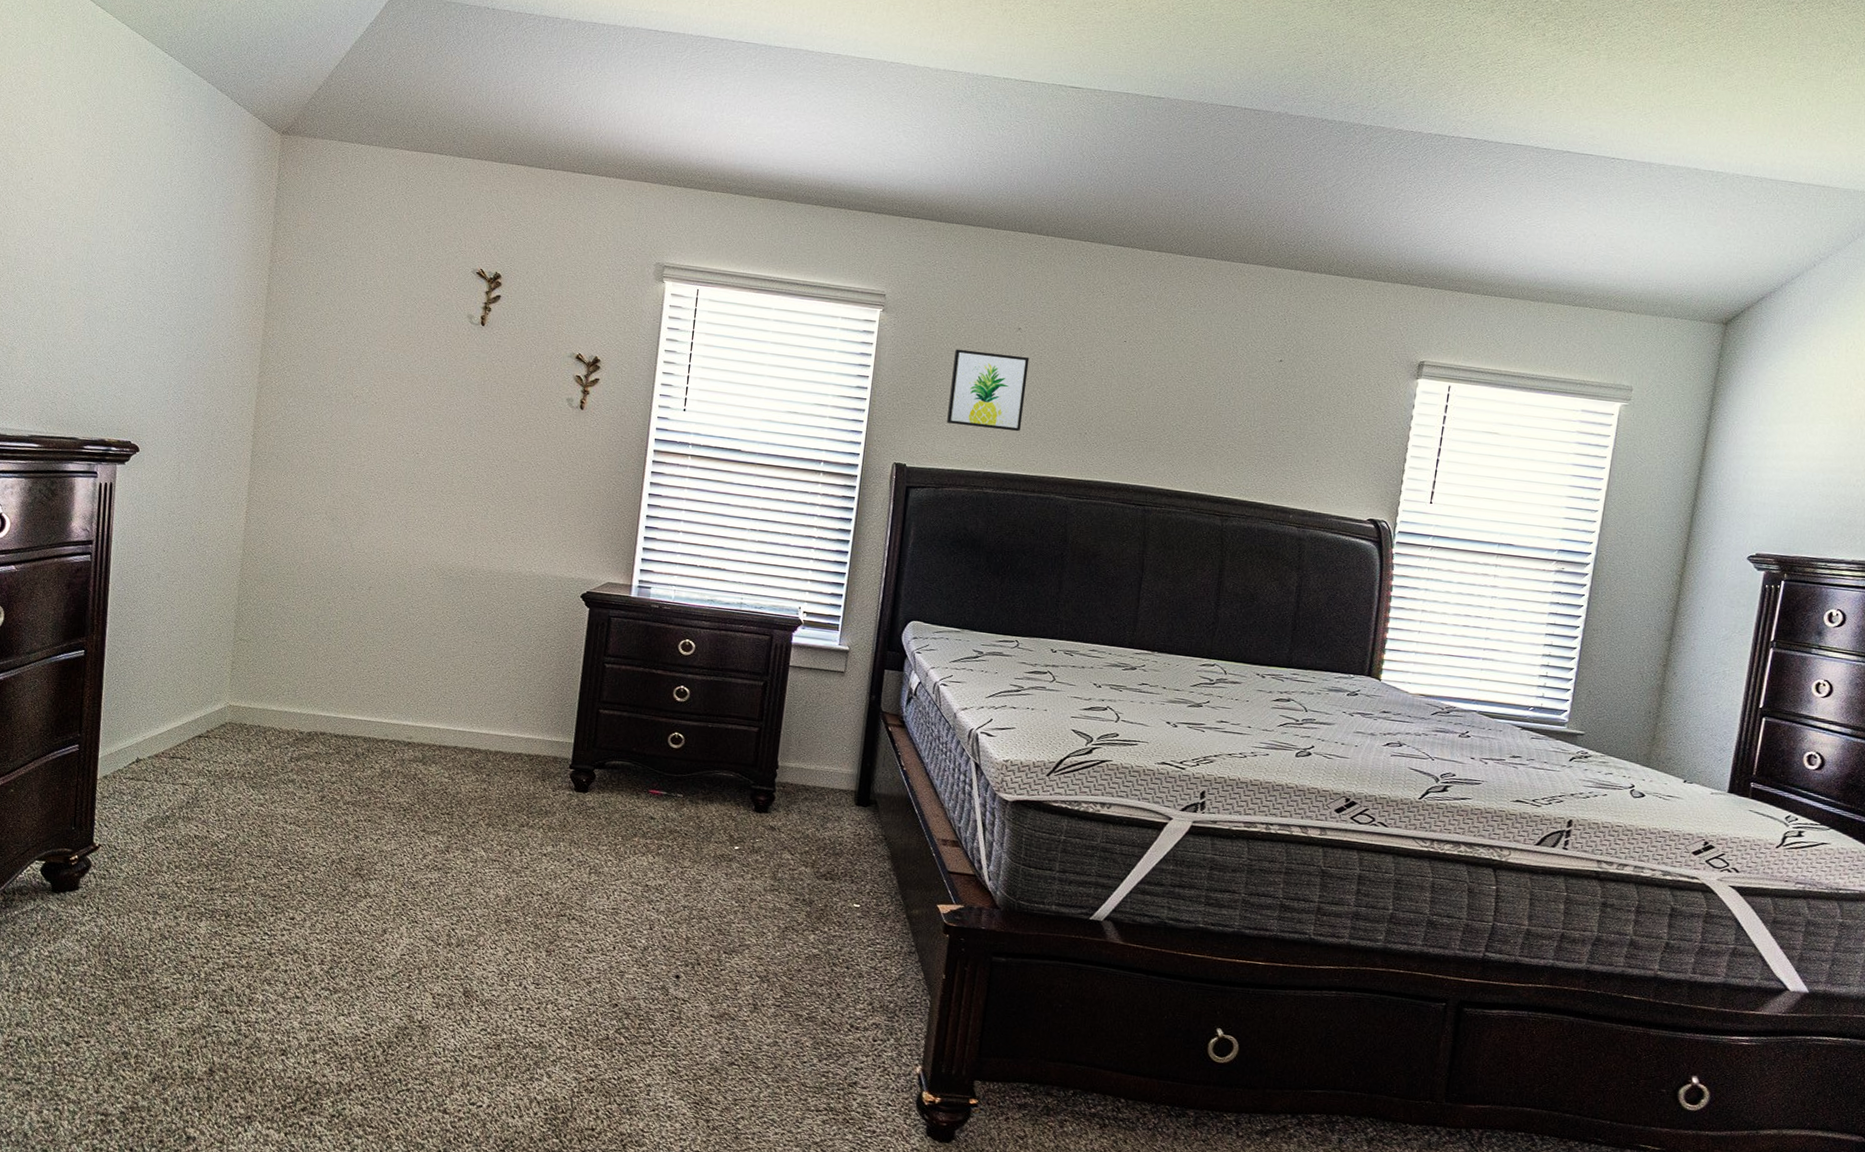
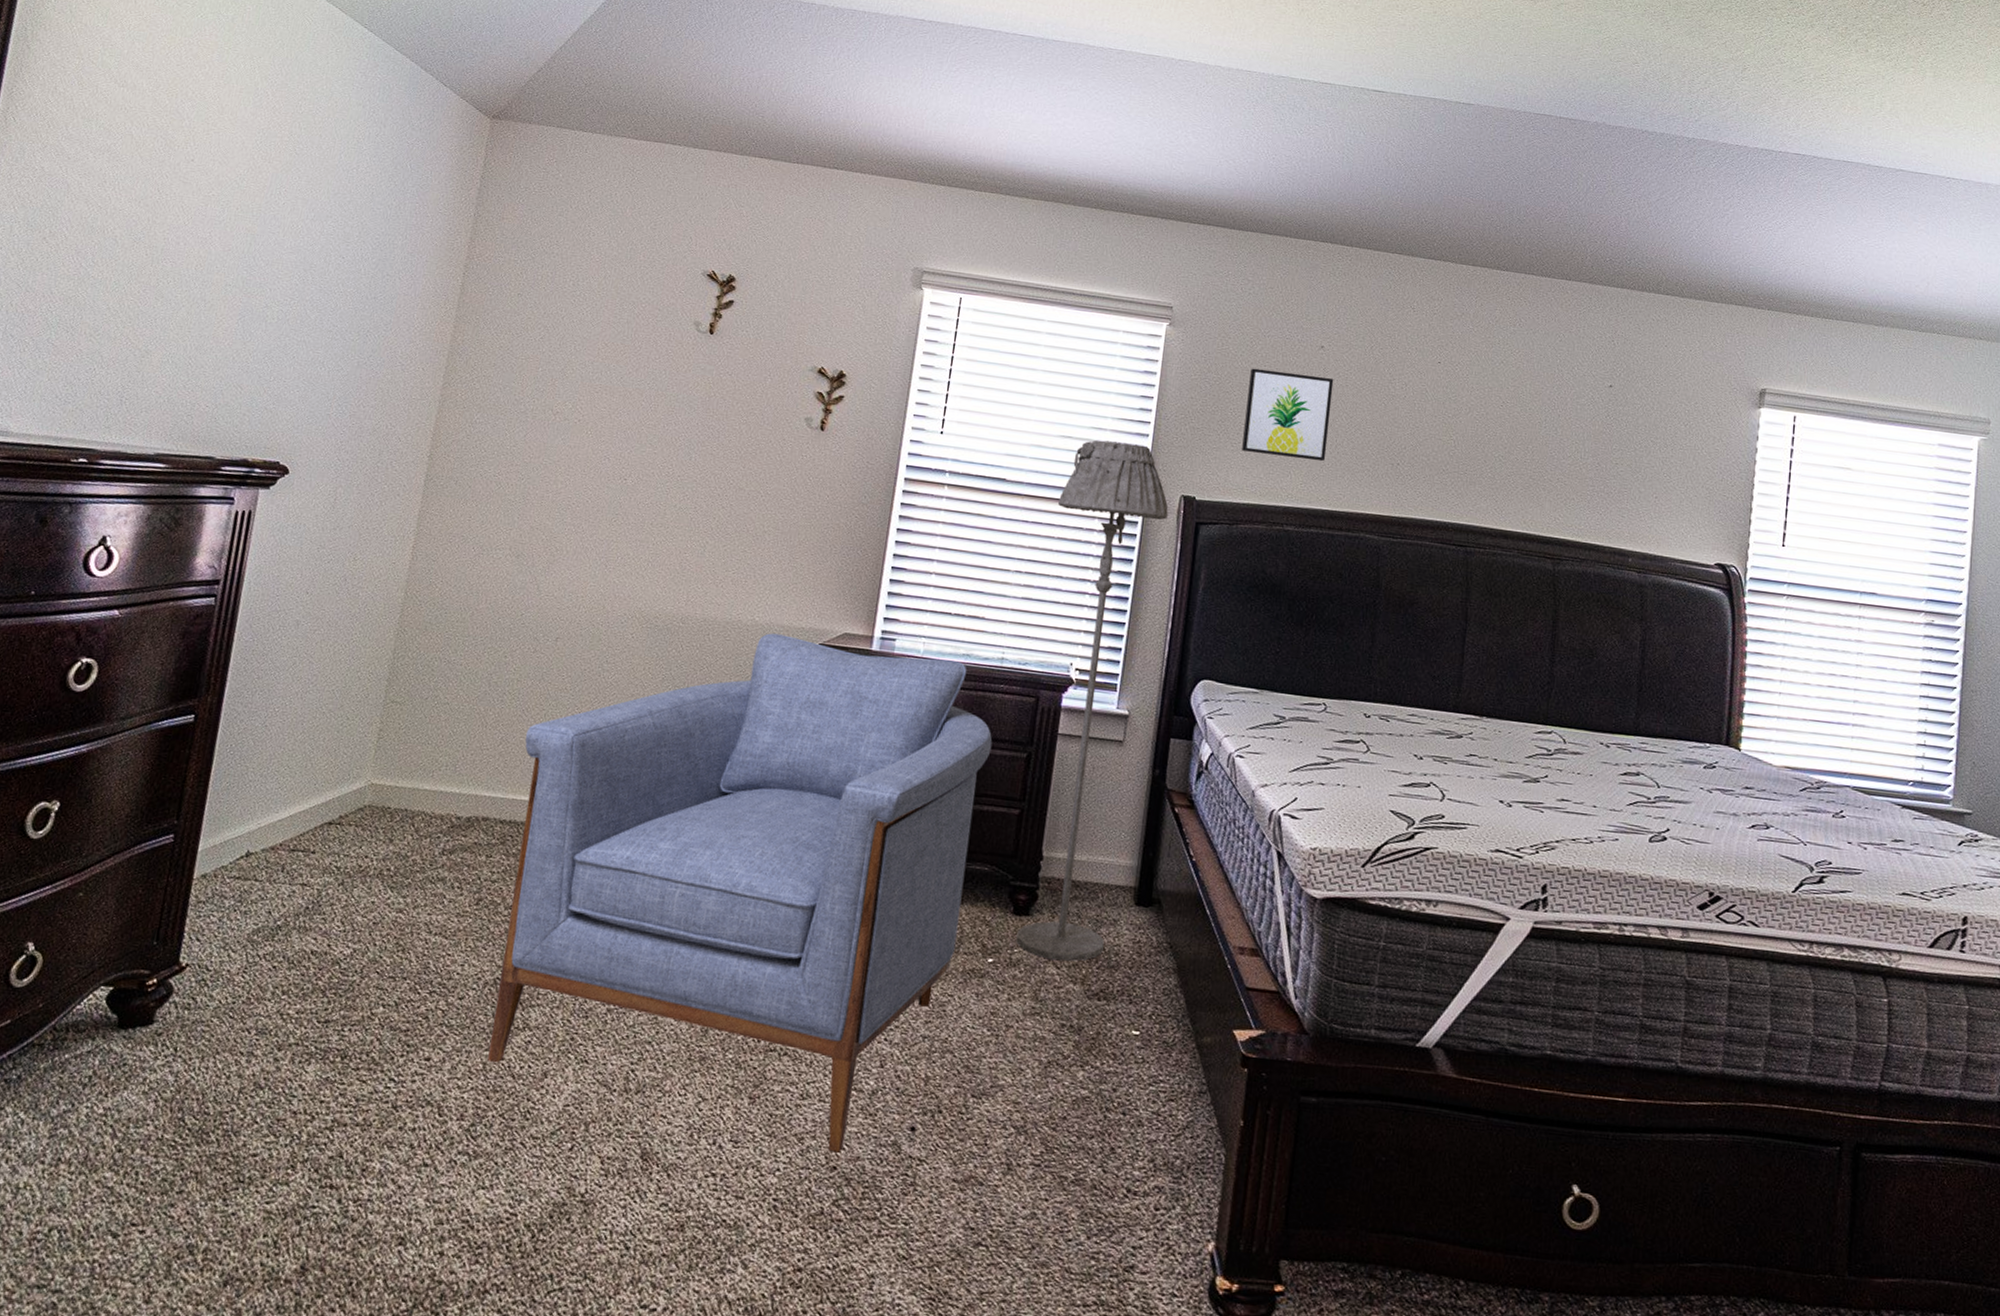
armchair: none [339,583,734,994] -> present [488,633,993,1153]
floor lamp: none [757,415,882,849] -> present [1016,440,1169,962]

